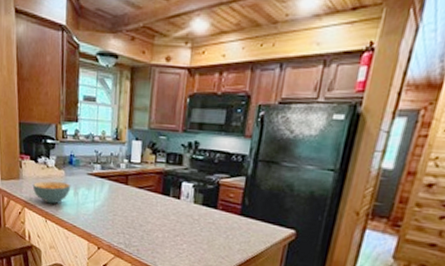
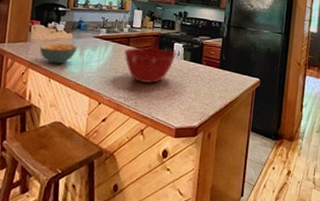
mixing bowl: none [122,186,184,231] -> present [124,46,176,84]

